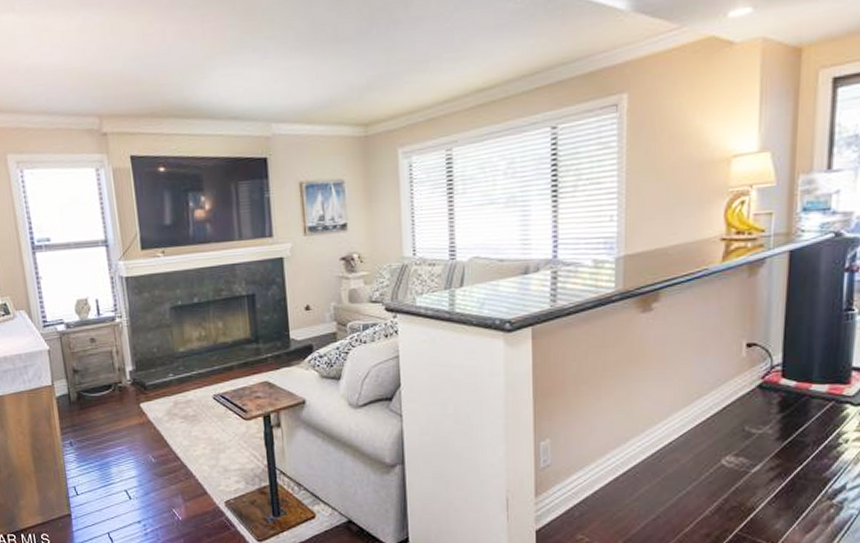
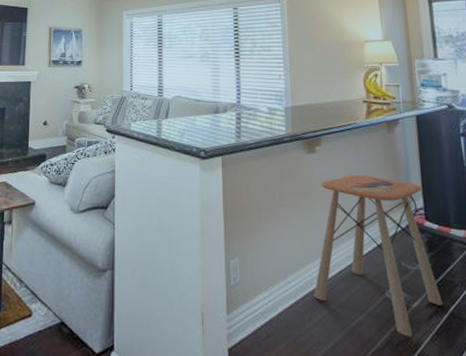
side table: none [637,332,788,502] -> present [314,175,443,337]

